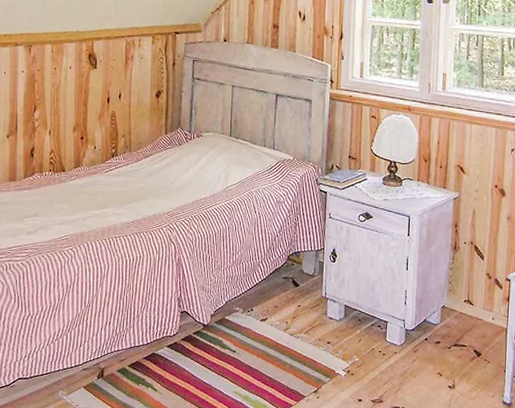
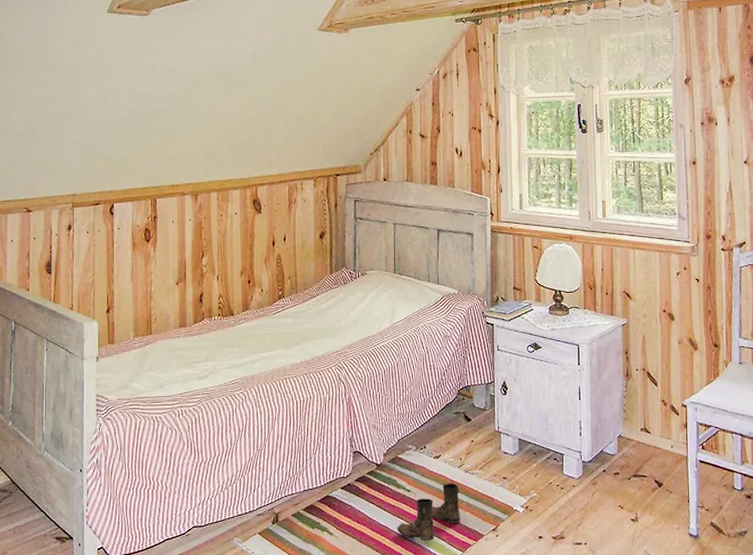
boots: none [220,345,284,401] -> present [397,483,460,542]

